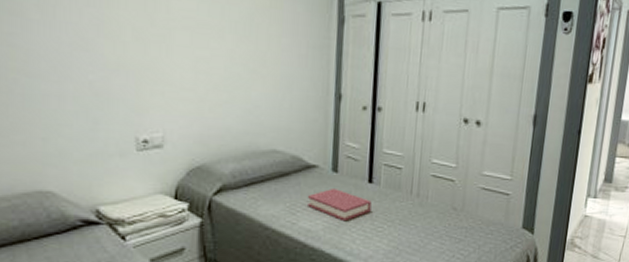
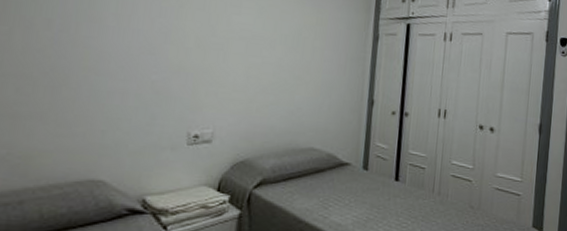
hardback book: present [307,189,372,222] -> none [339,185,398,217]

